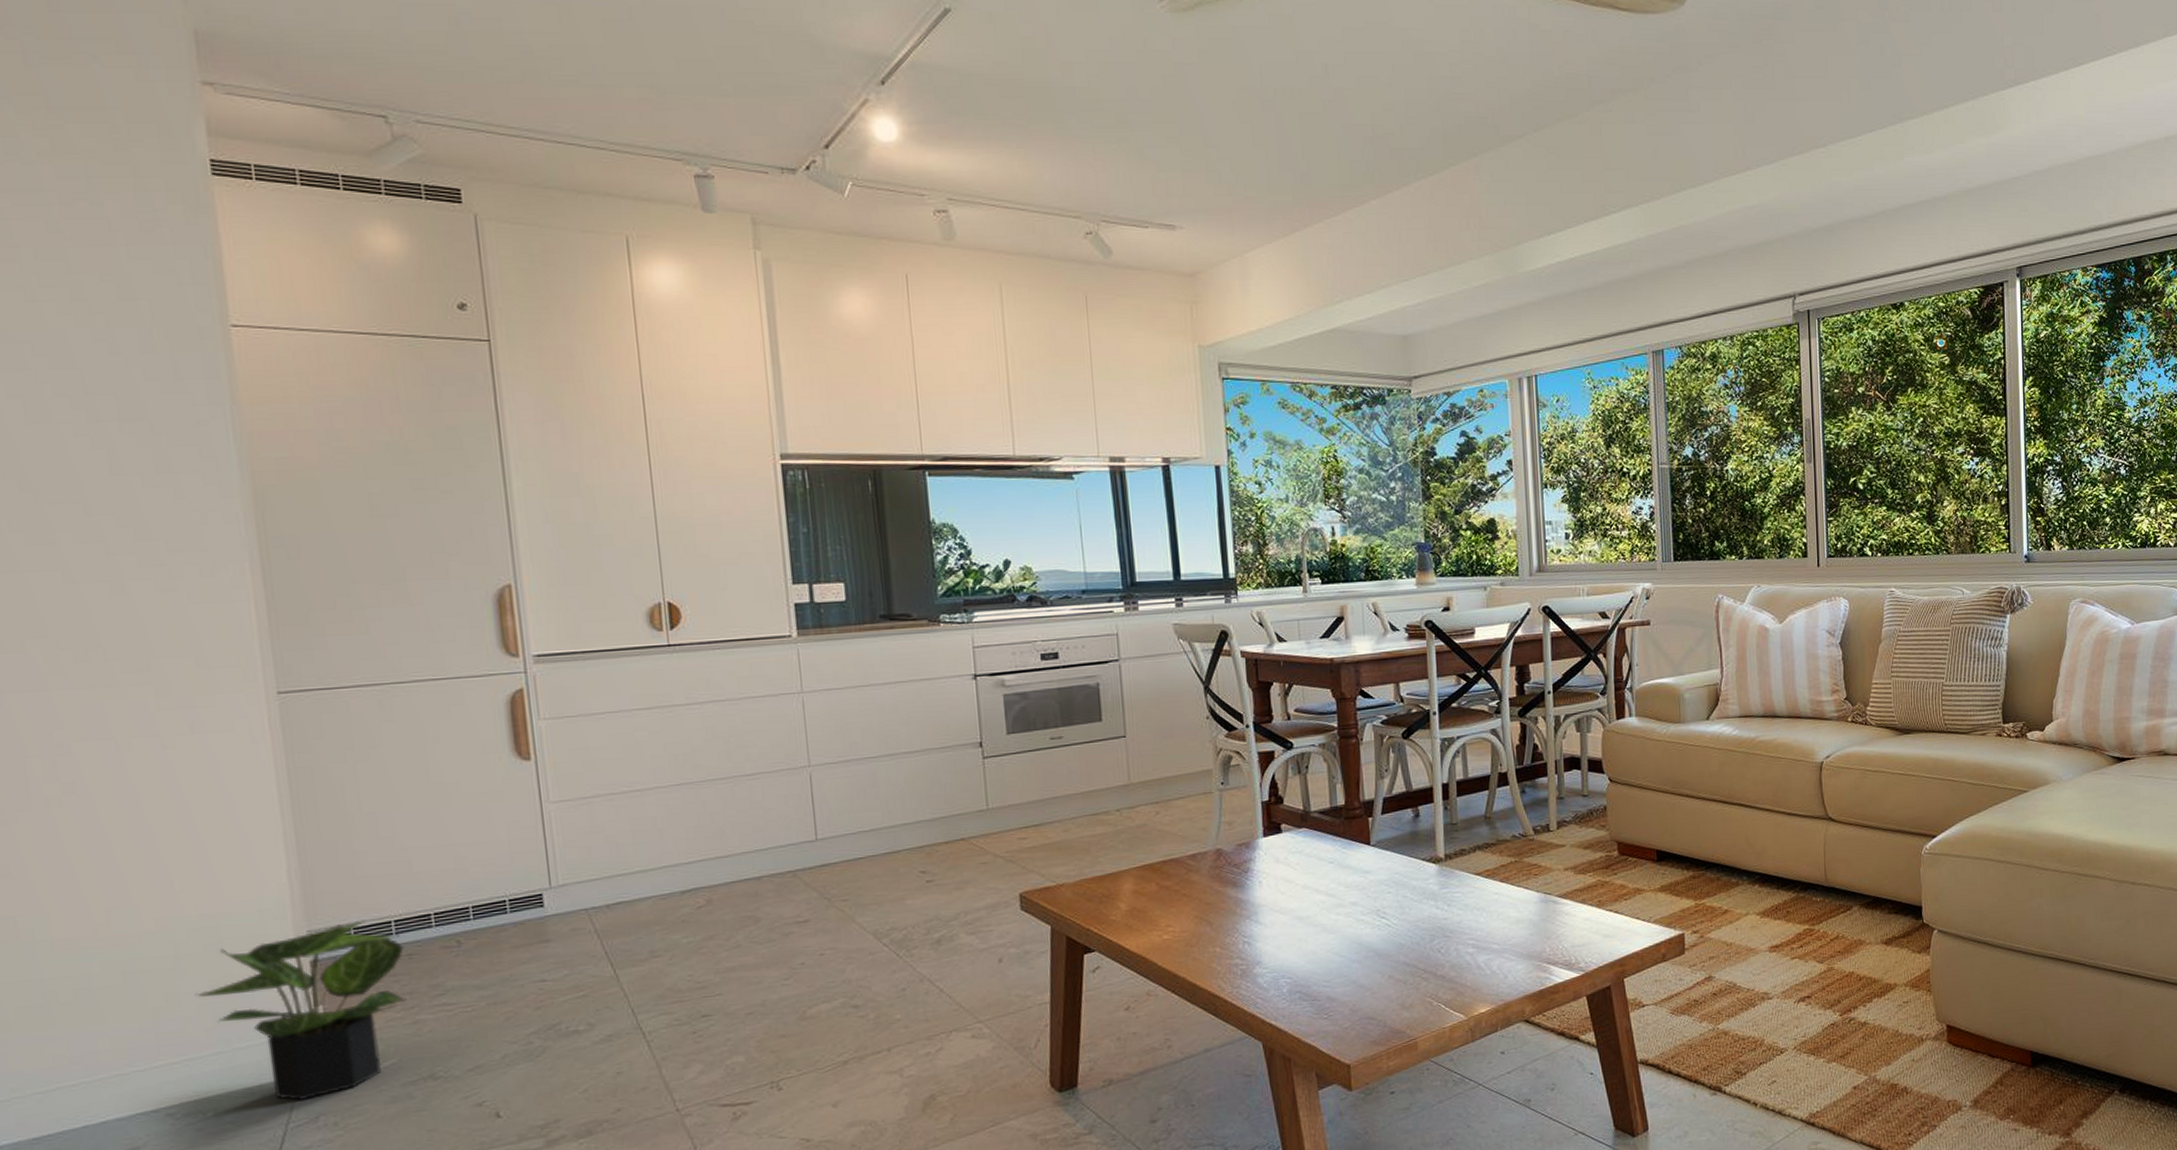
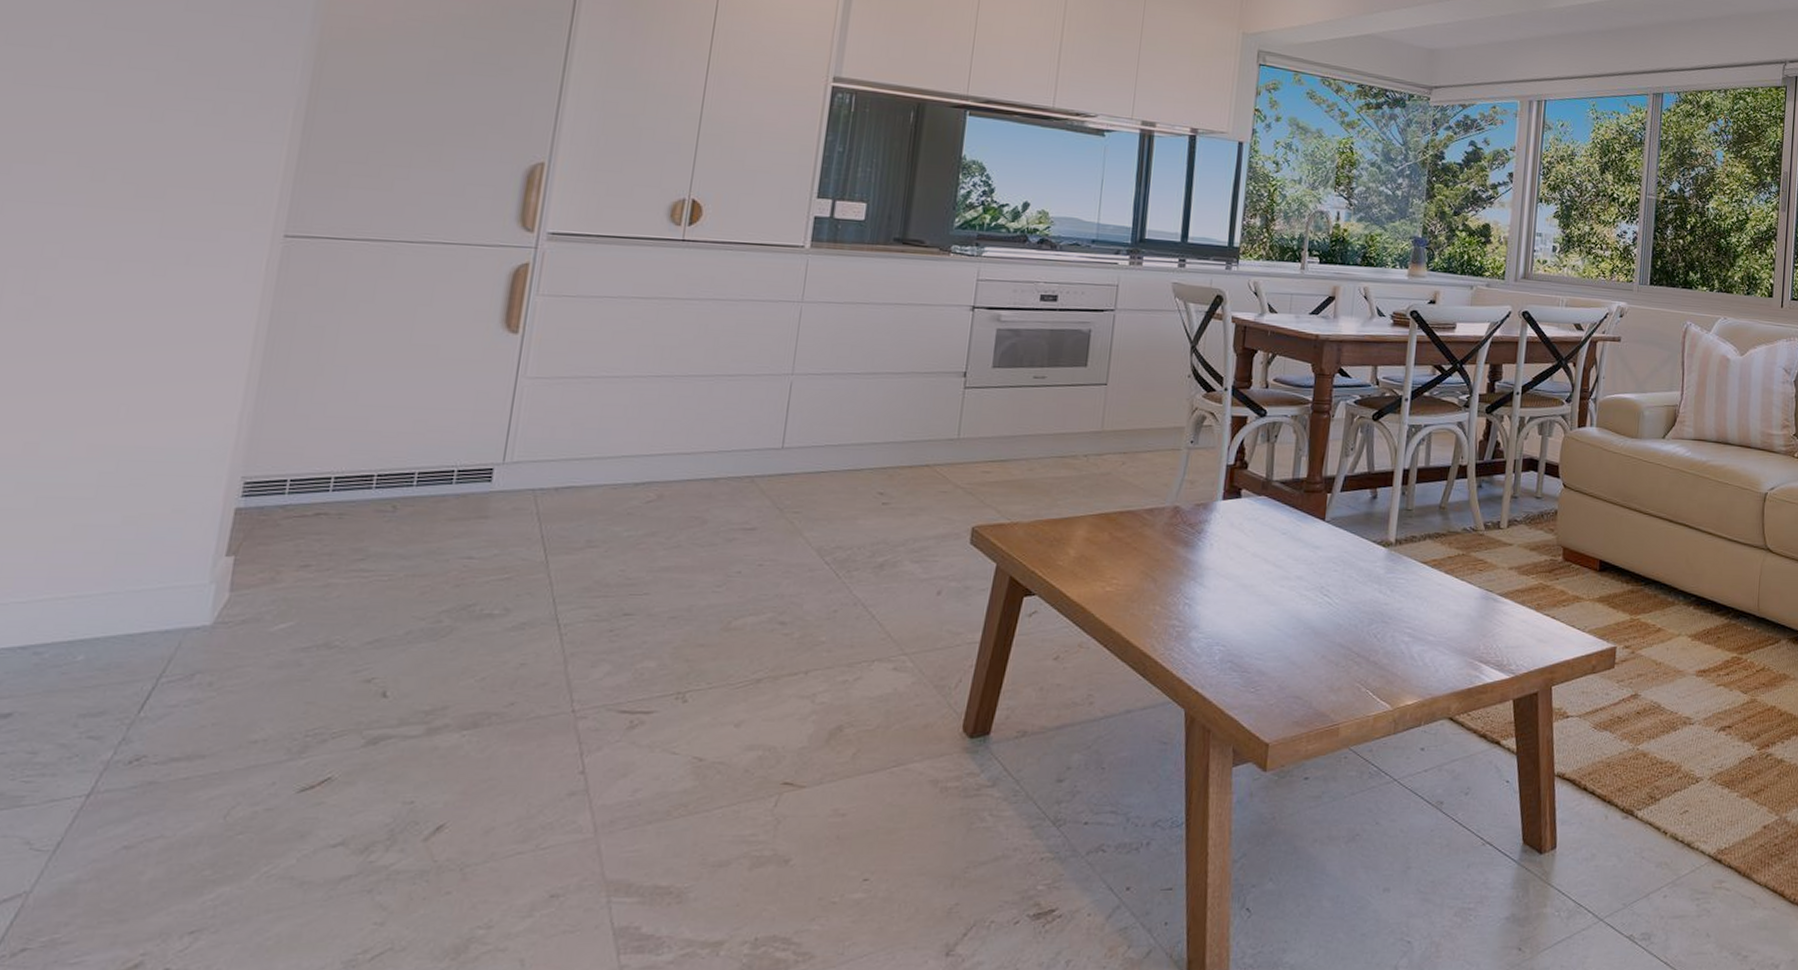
potted plant: present [194,920,407,1101] -> none [104,472,337,655]

